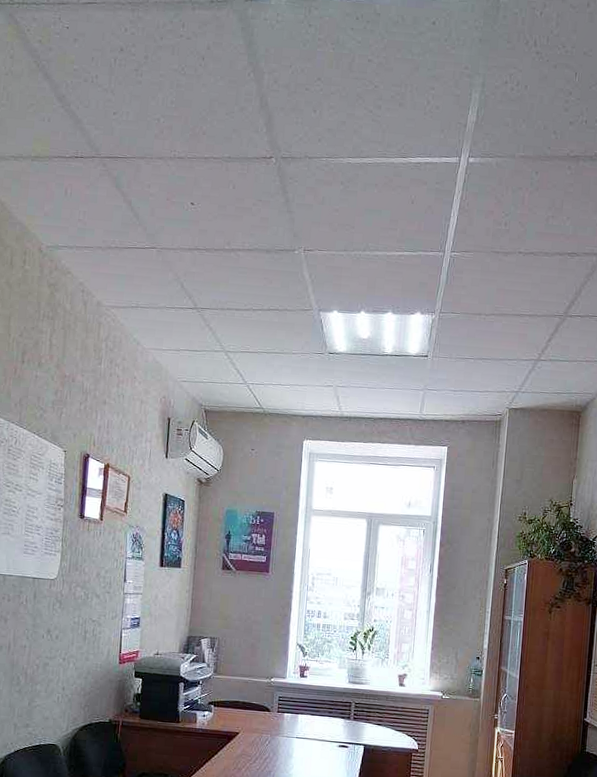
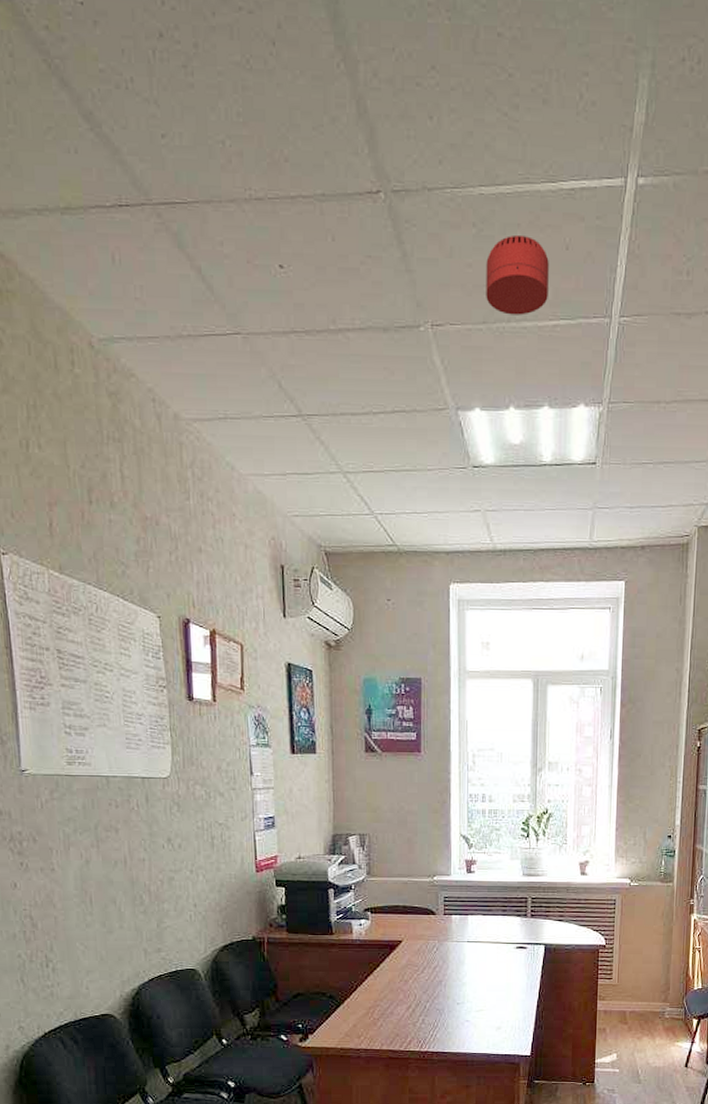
smoke detector: none [347,191,398,247] -> present [486,234,549,315]

